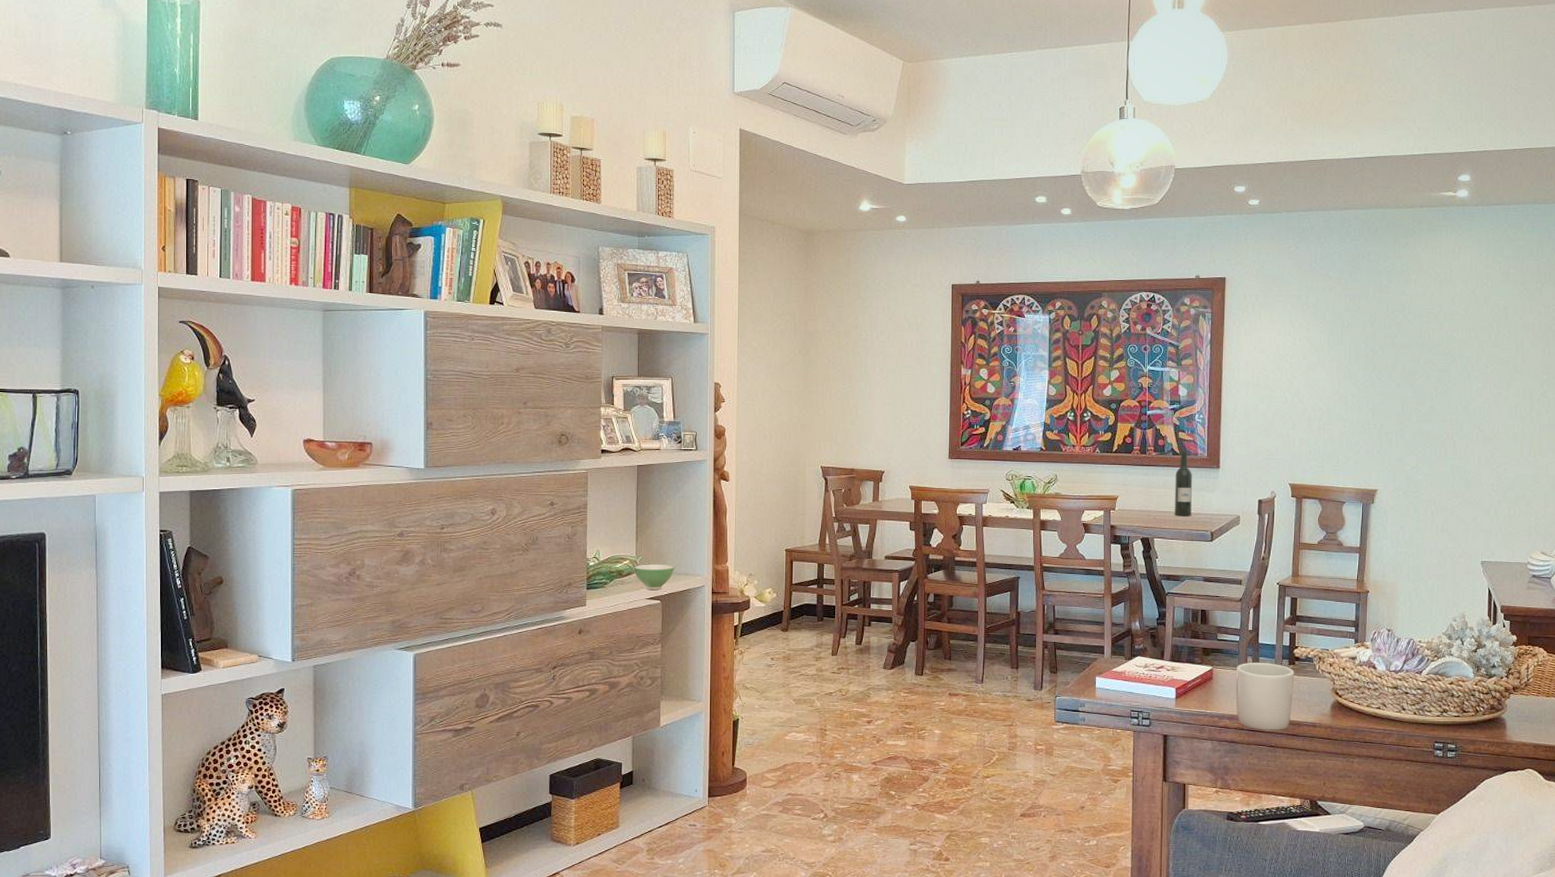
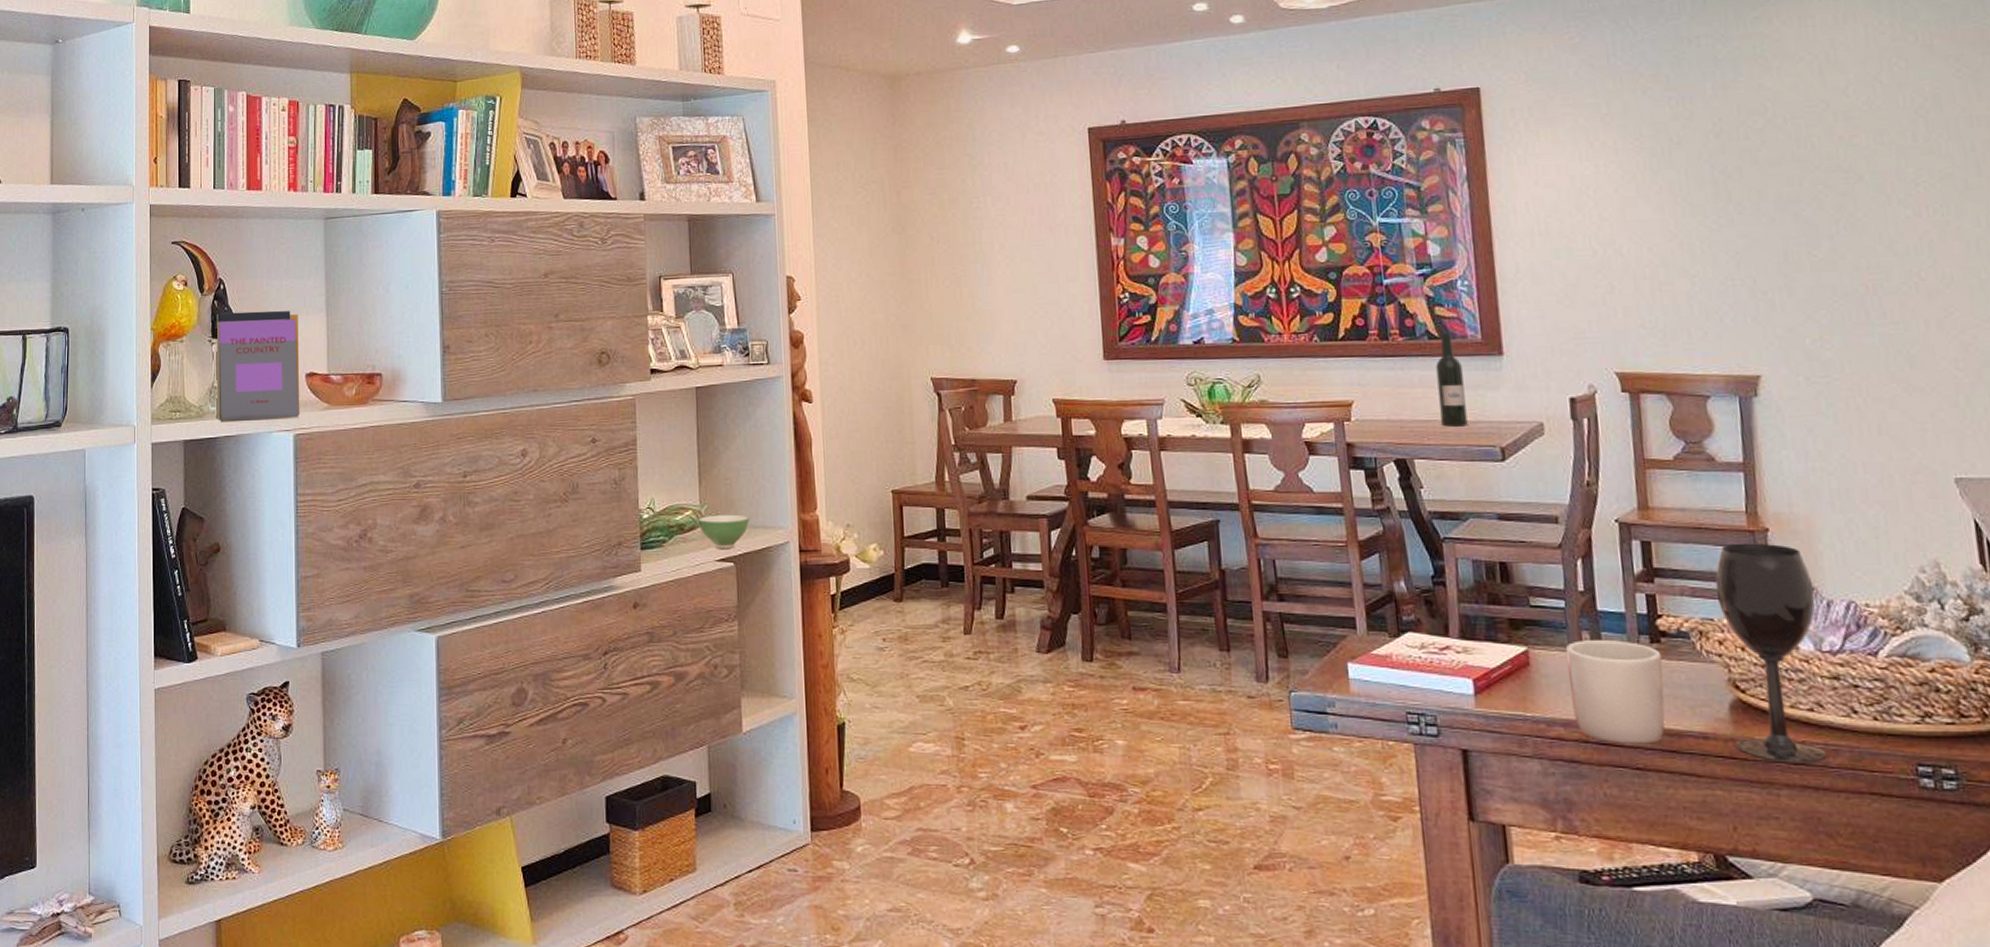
books: none [219,385,297,478] -> present [215,310,299,423]
wine glass: none [1331,600,1391,742] -> present [1715,543,1827,764]

